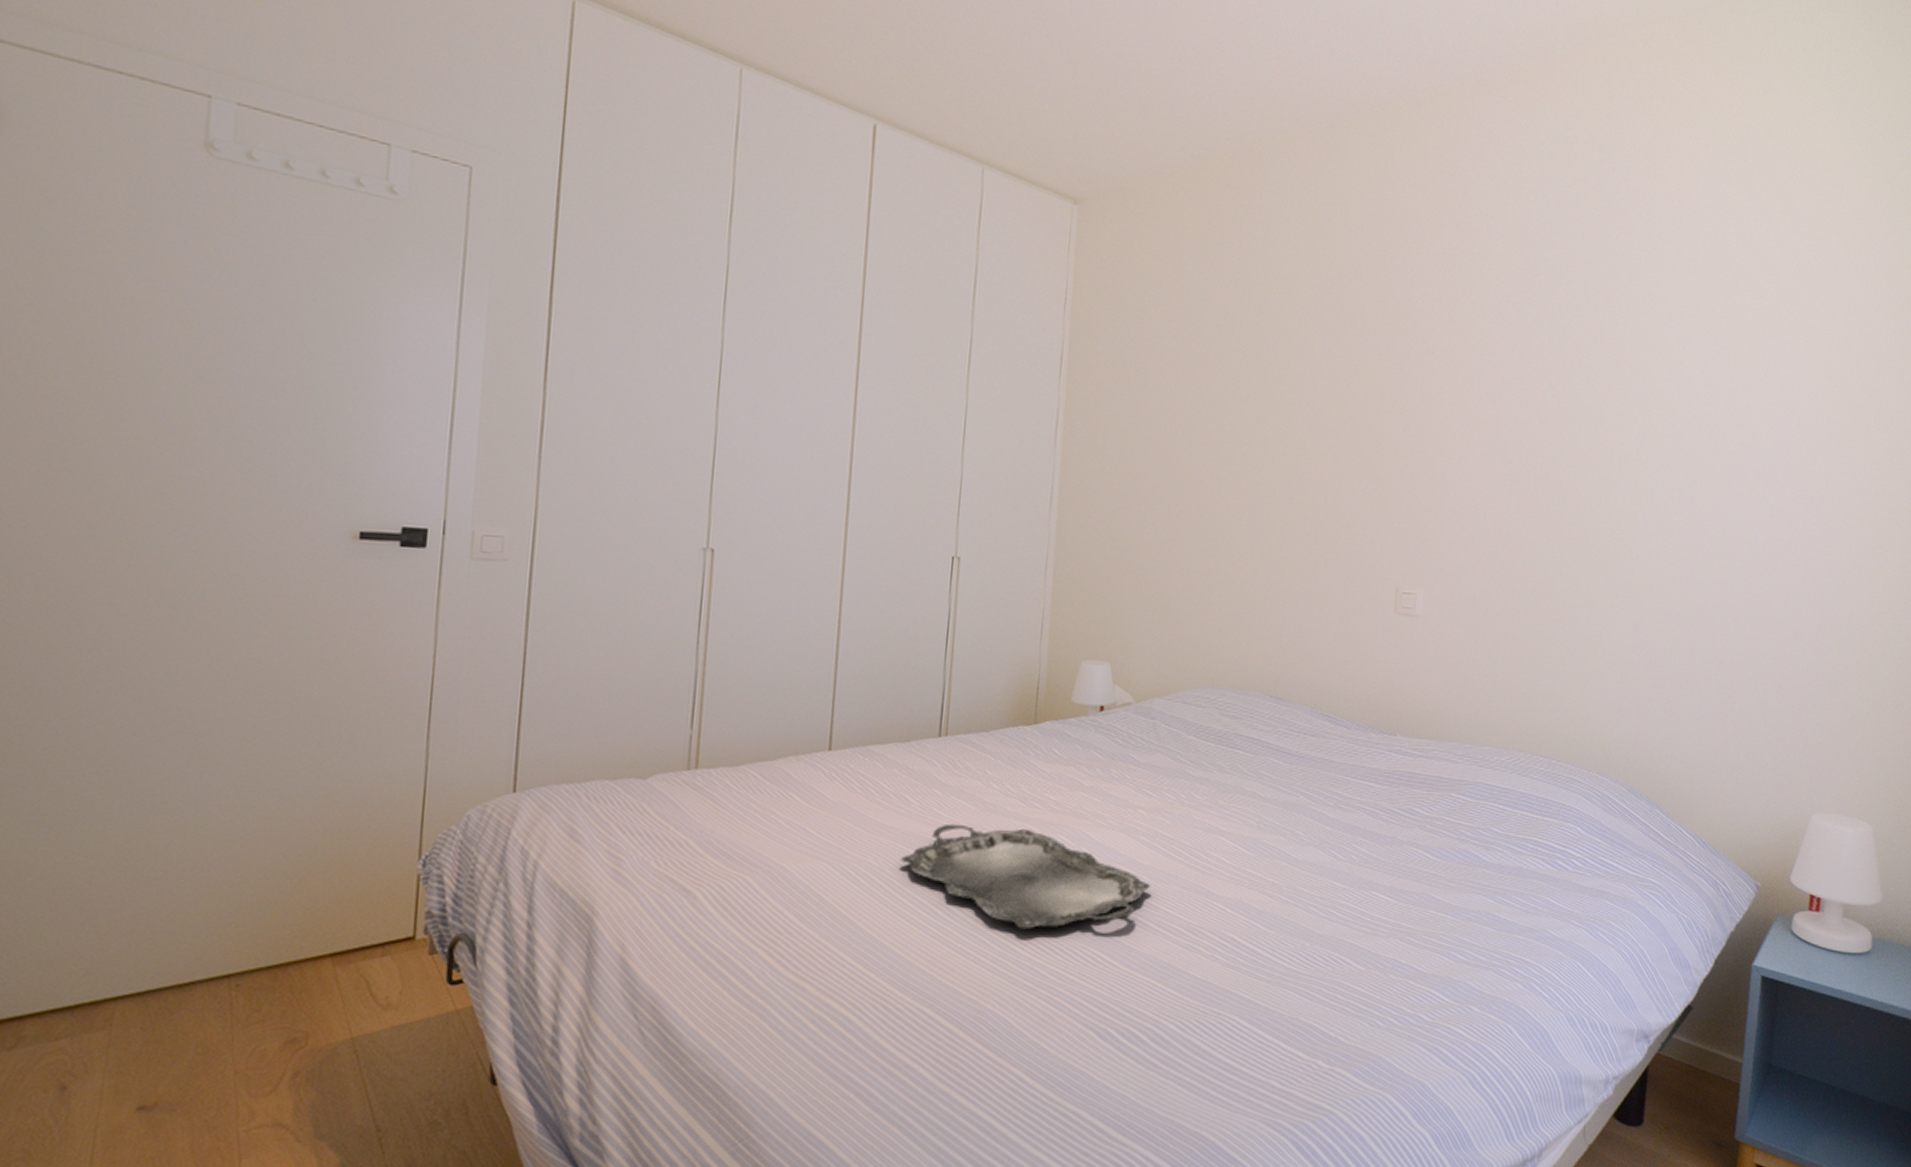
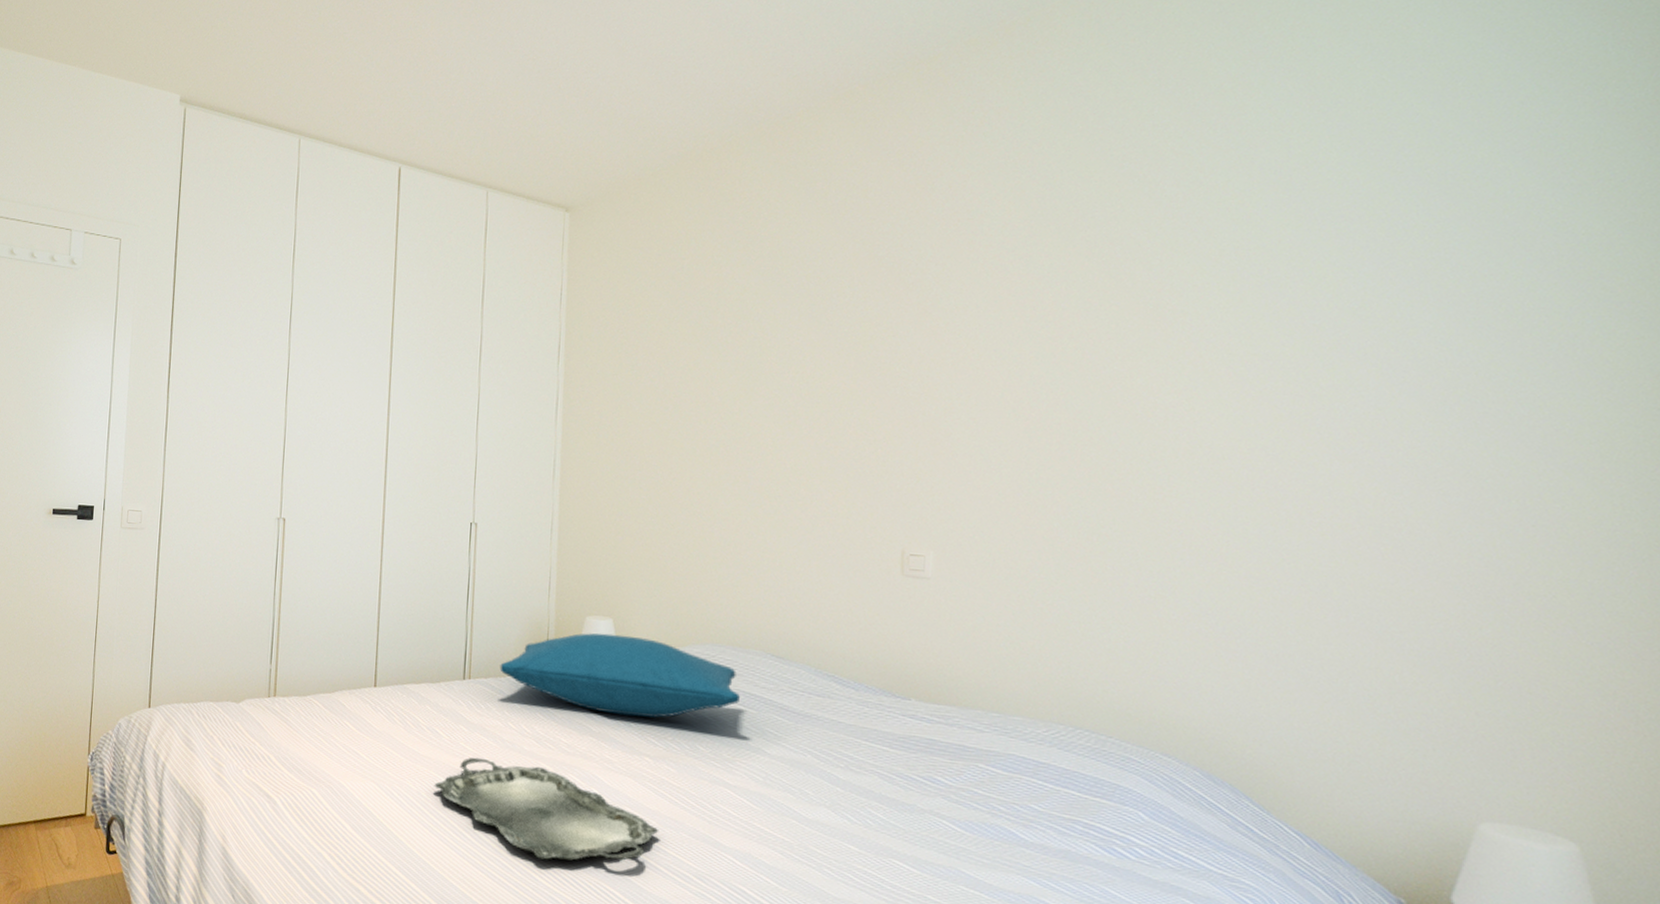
pillow: none [982,679,1238,768] -> present [500,633,740,718]

